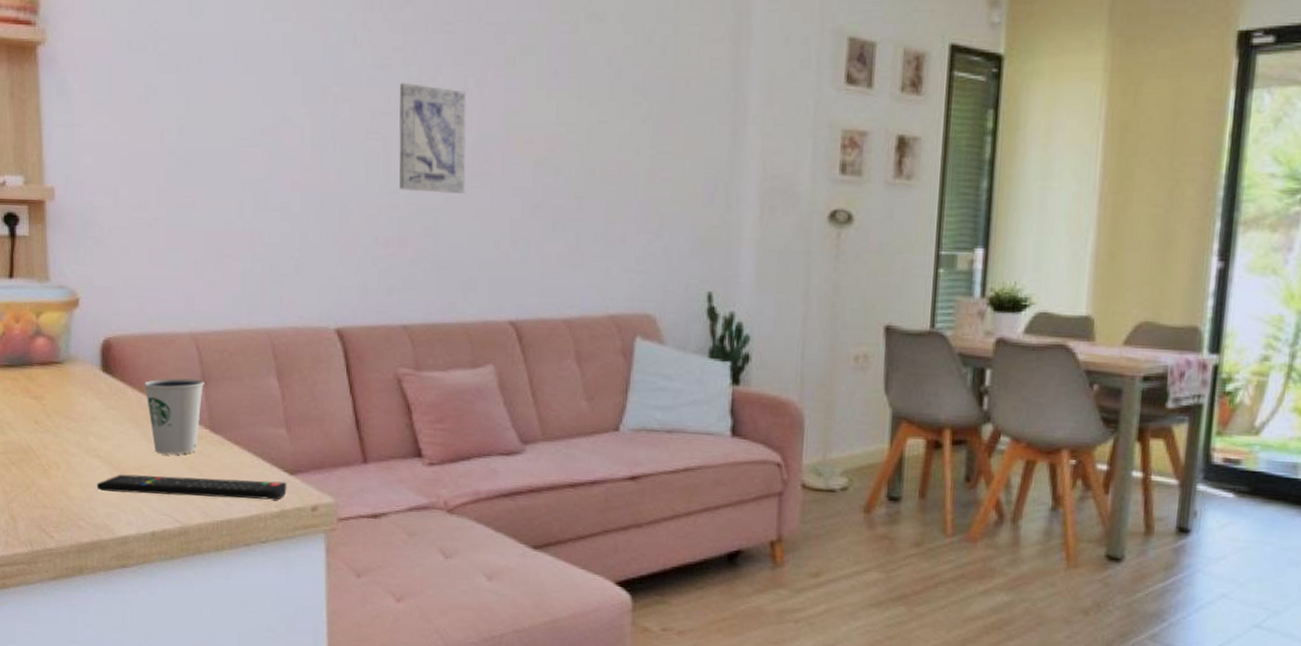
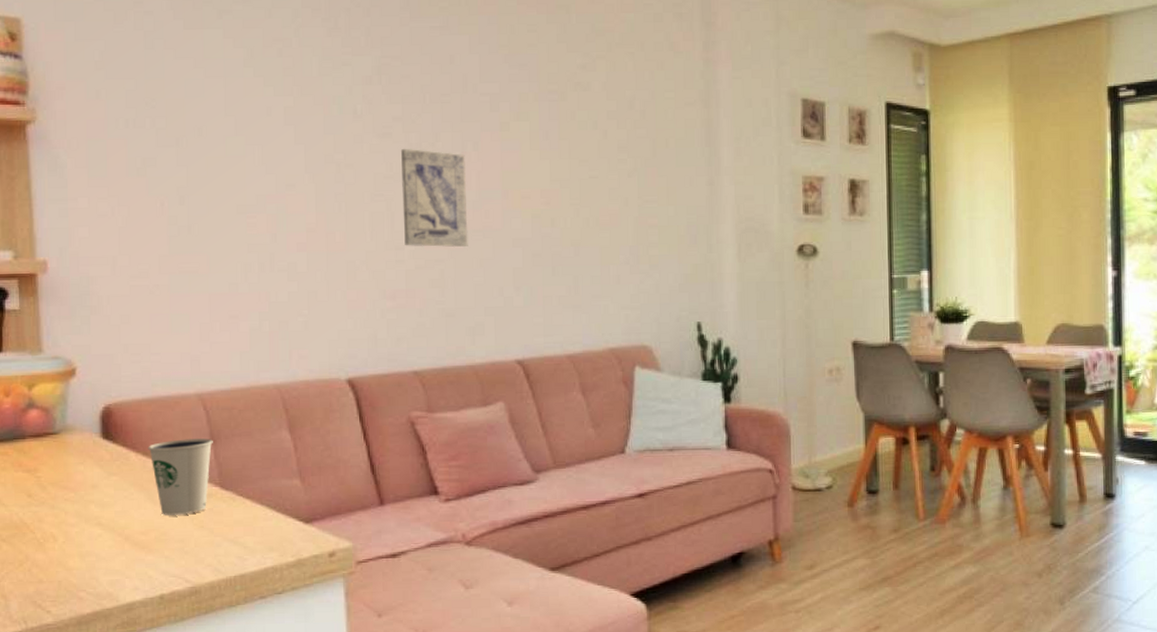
remote control: present [96,474,287,500] -> none [98,531,303,559]

